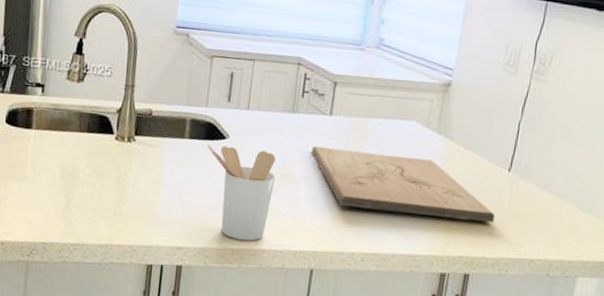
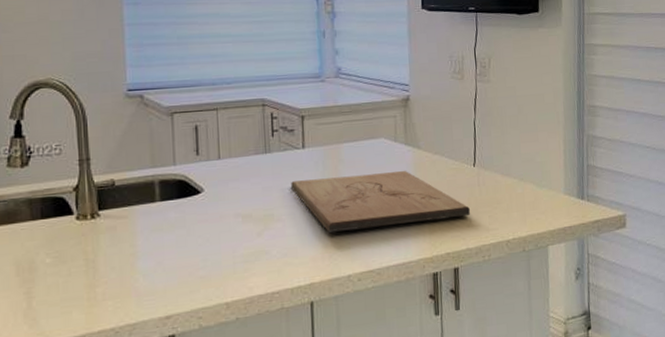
utensil holder: present [207,144,276,241] -> none [182,196,260,292]

